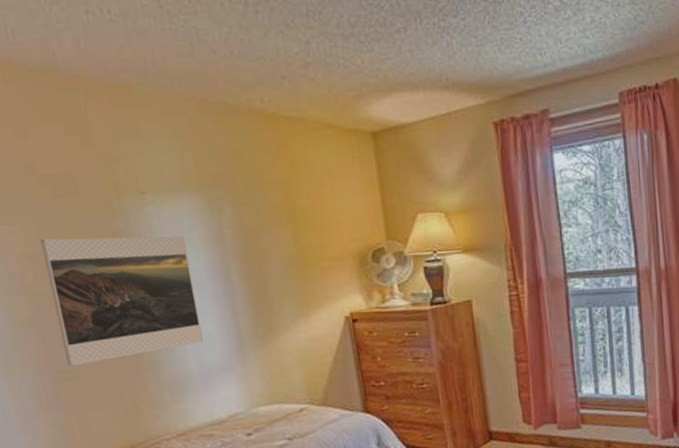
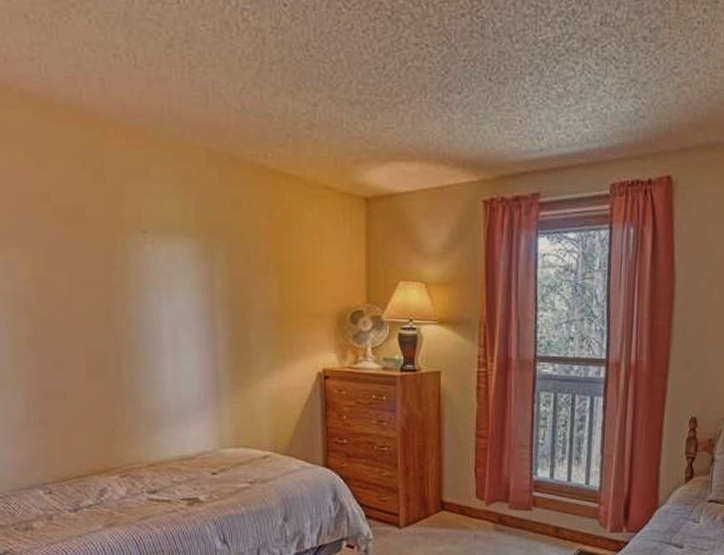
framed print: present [40,236,203,367] -> none [46,265,183,388]

